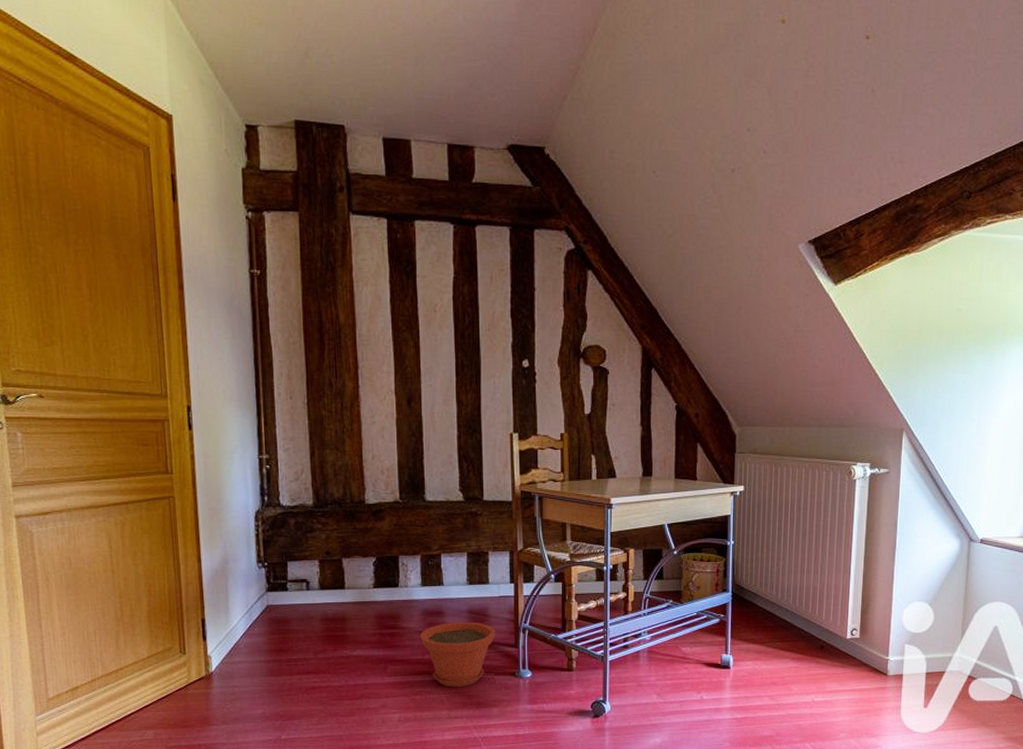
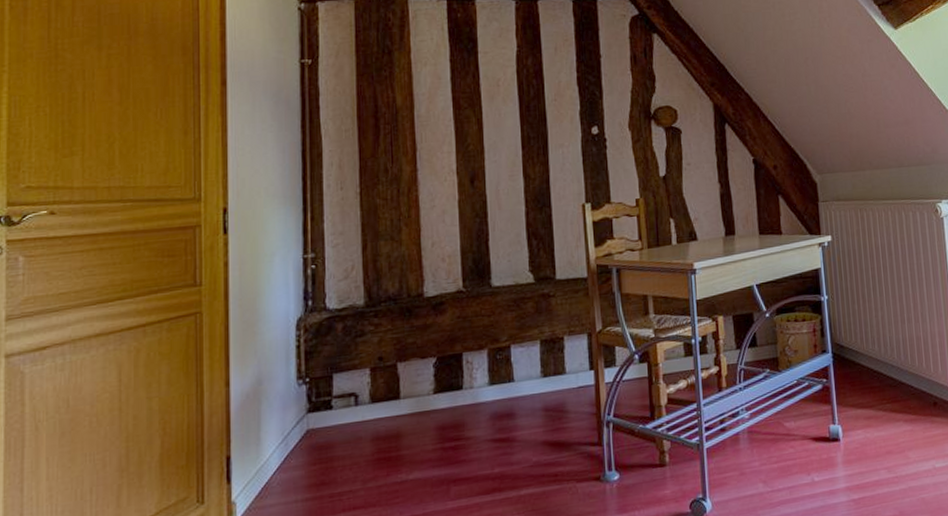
plant pot: present [421,621,496,688] -> none [489,421,576,505]

